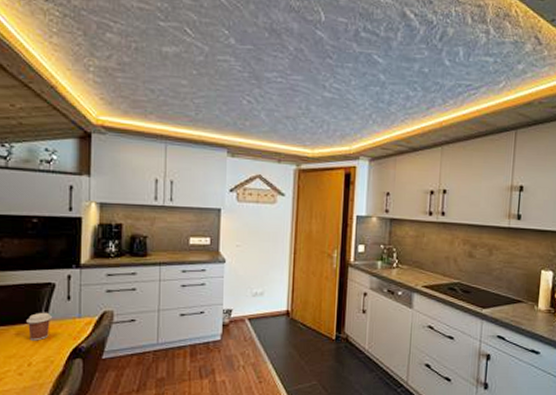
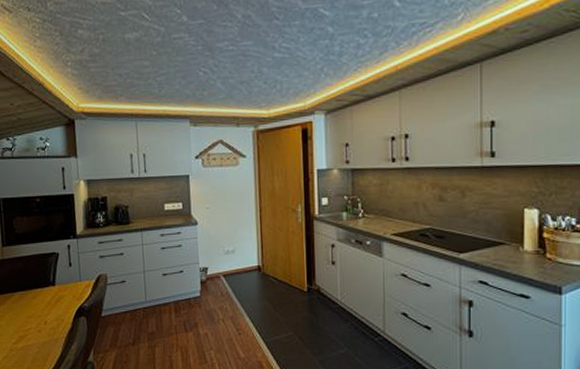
coffee cup: present [26,312,52,341] -> none [39,278,59,303]

